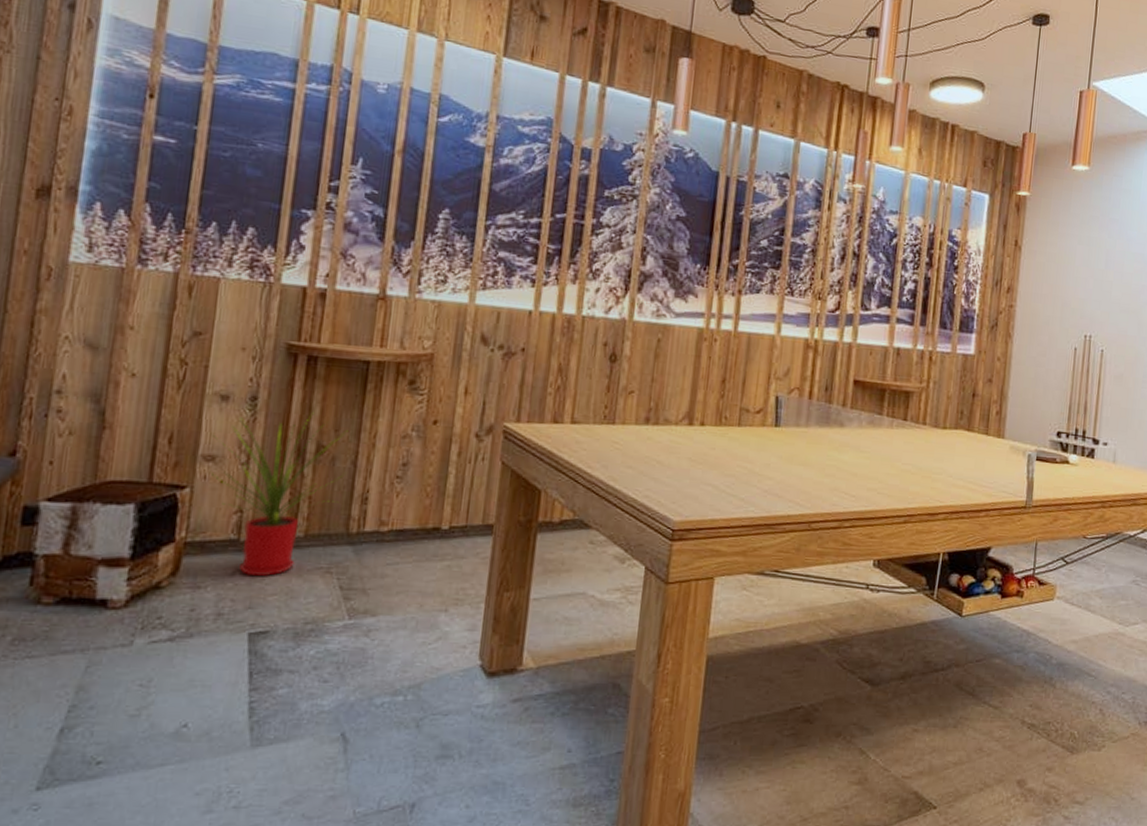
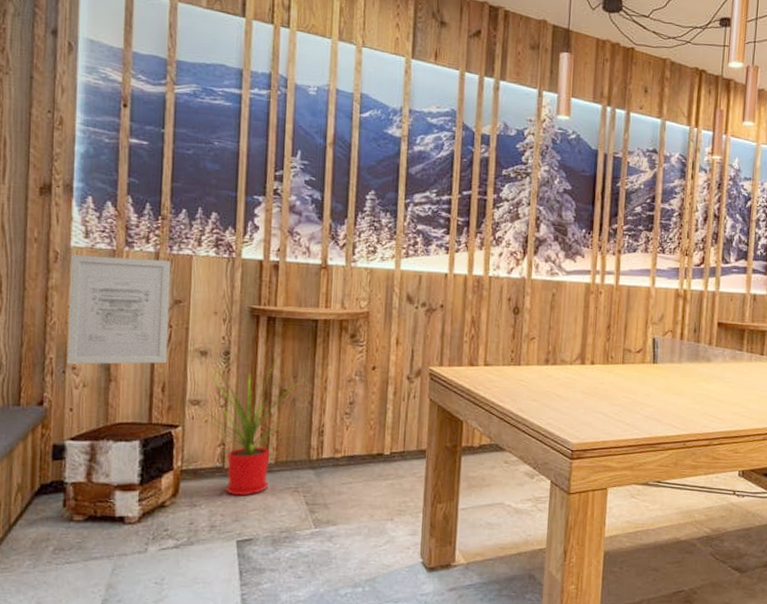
wall art: none [52,271,193,409] -> present [68,254,171,365]

